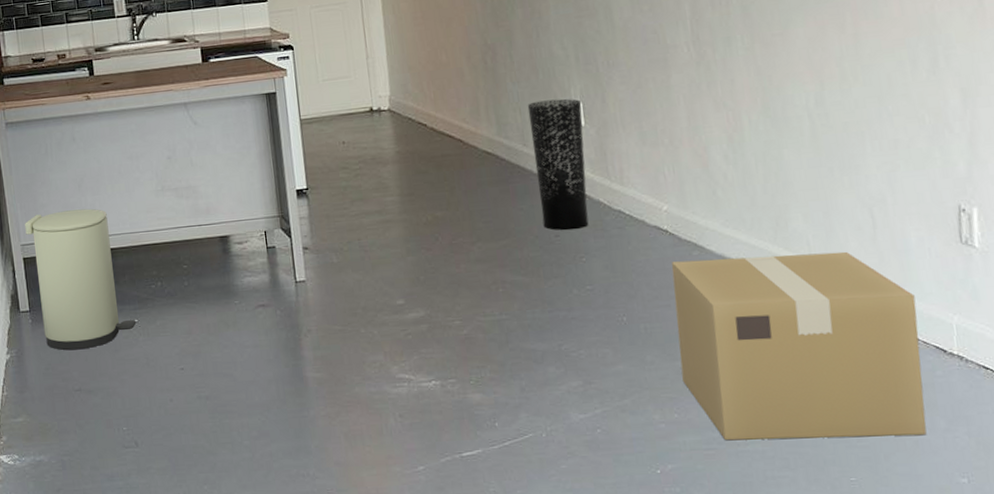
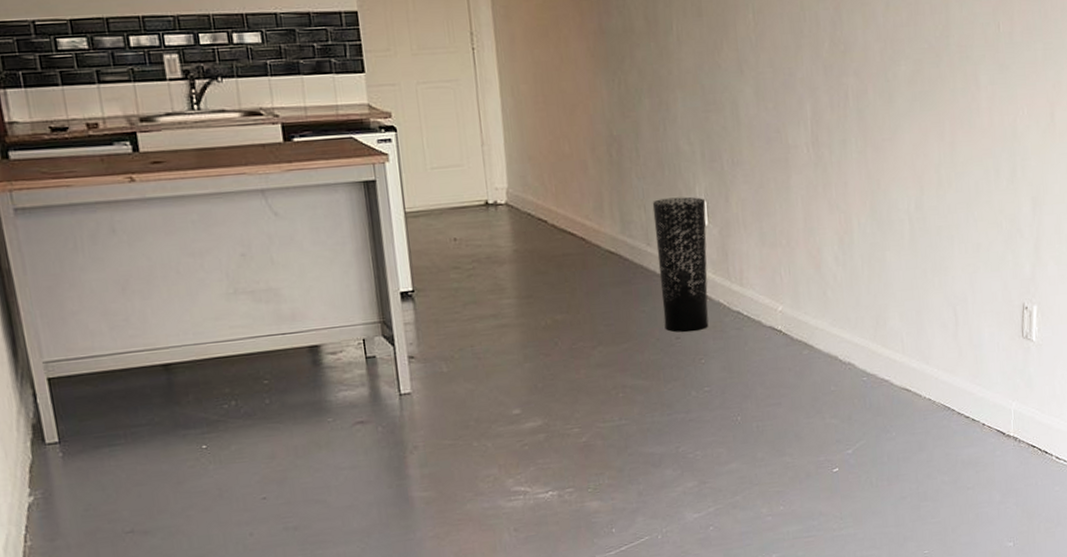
pedal bin: present [25,208,137,350] -> none [48,316,205,487]
cardboard box: present [671,251,927,441] -> none [783,347,986,528]

